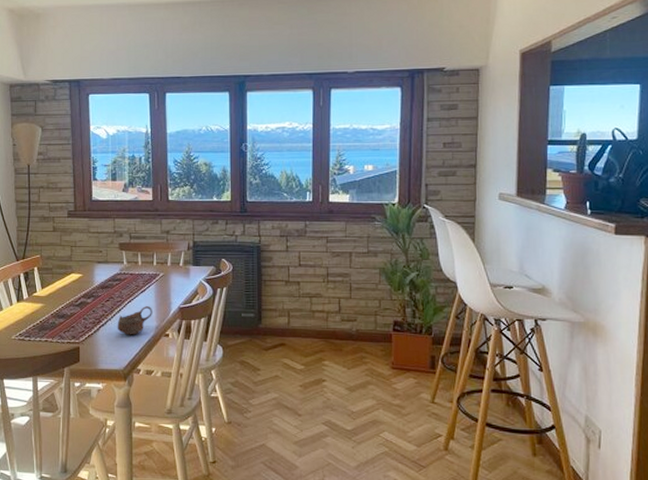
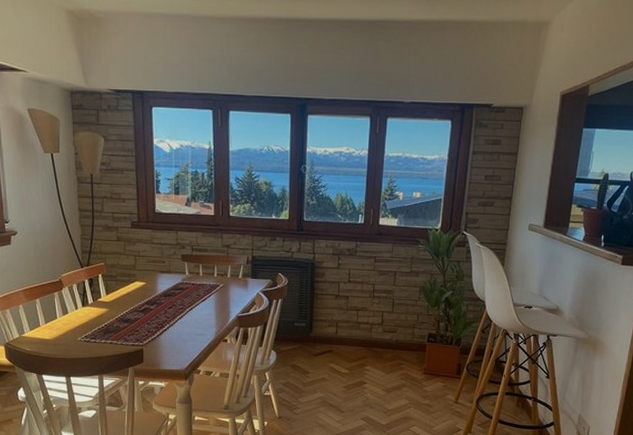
cup: present [117,306,152,335] -> none [179,314,212,340]

